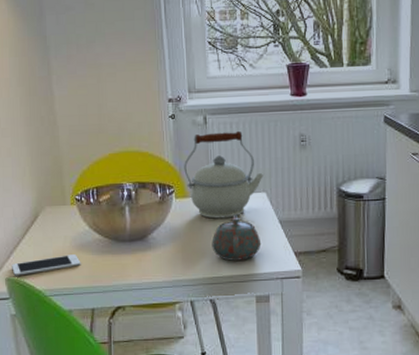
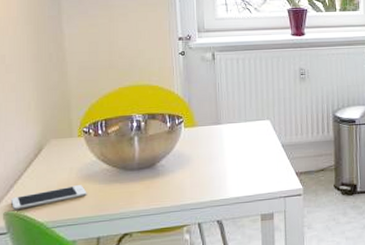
kettle: present [184,130,263,219] -> none [193,65,267,145]
teapot: present [211,214,262,261] -> none [219,140,266,183]

